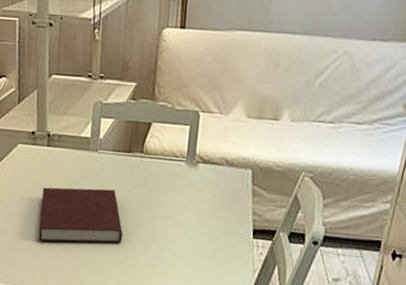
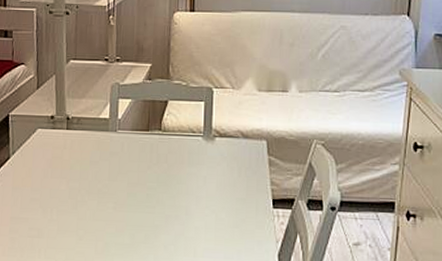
notebook: present [38,187,123,243] -> none [60,168,146,227]

